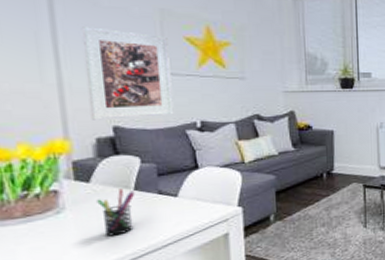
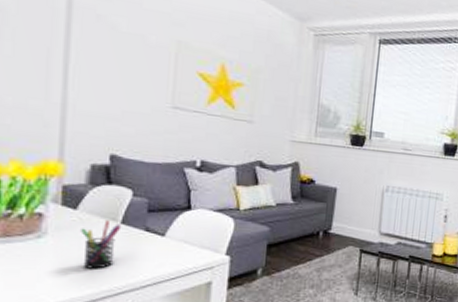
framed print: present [81,27,174,120] -> none [89,49,180,151]

